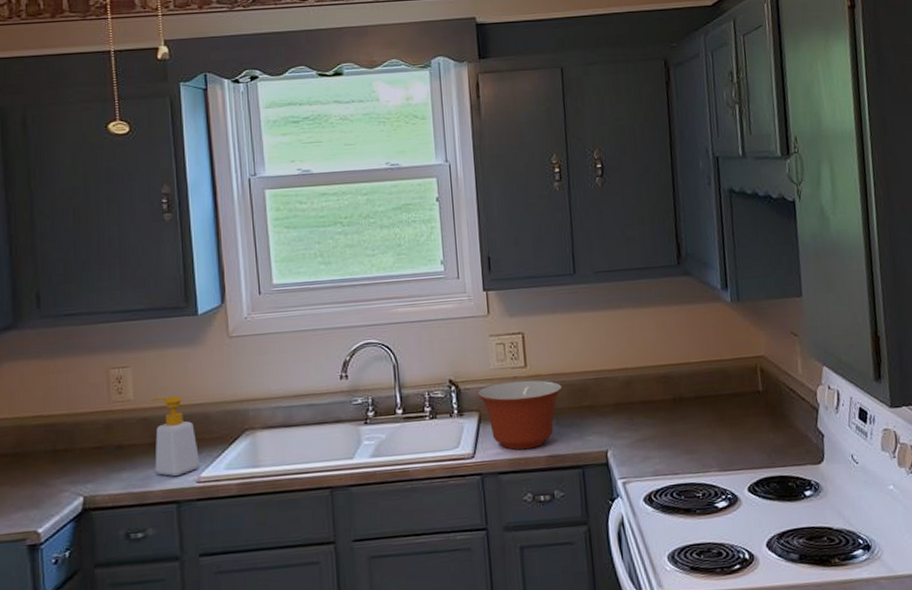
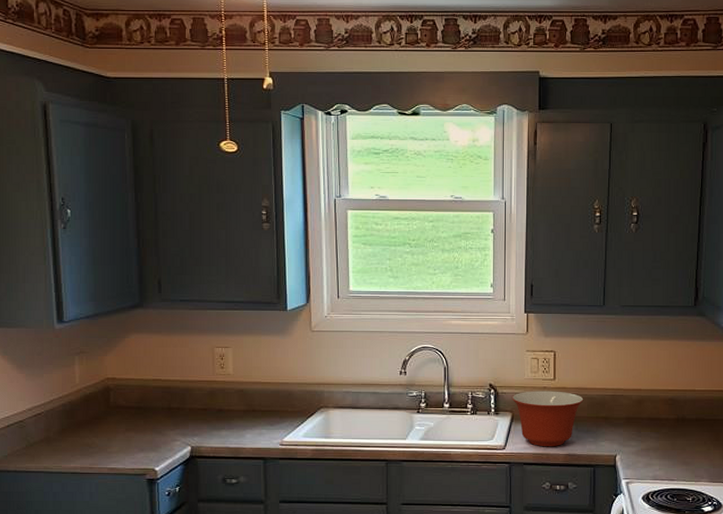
soap bottle: present [151,395,201,477] -> none [247,374,284,439]

